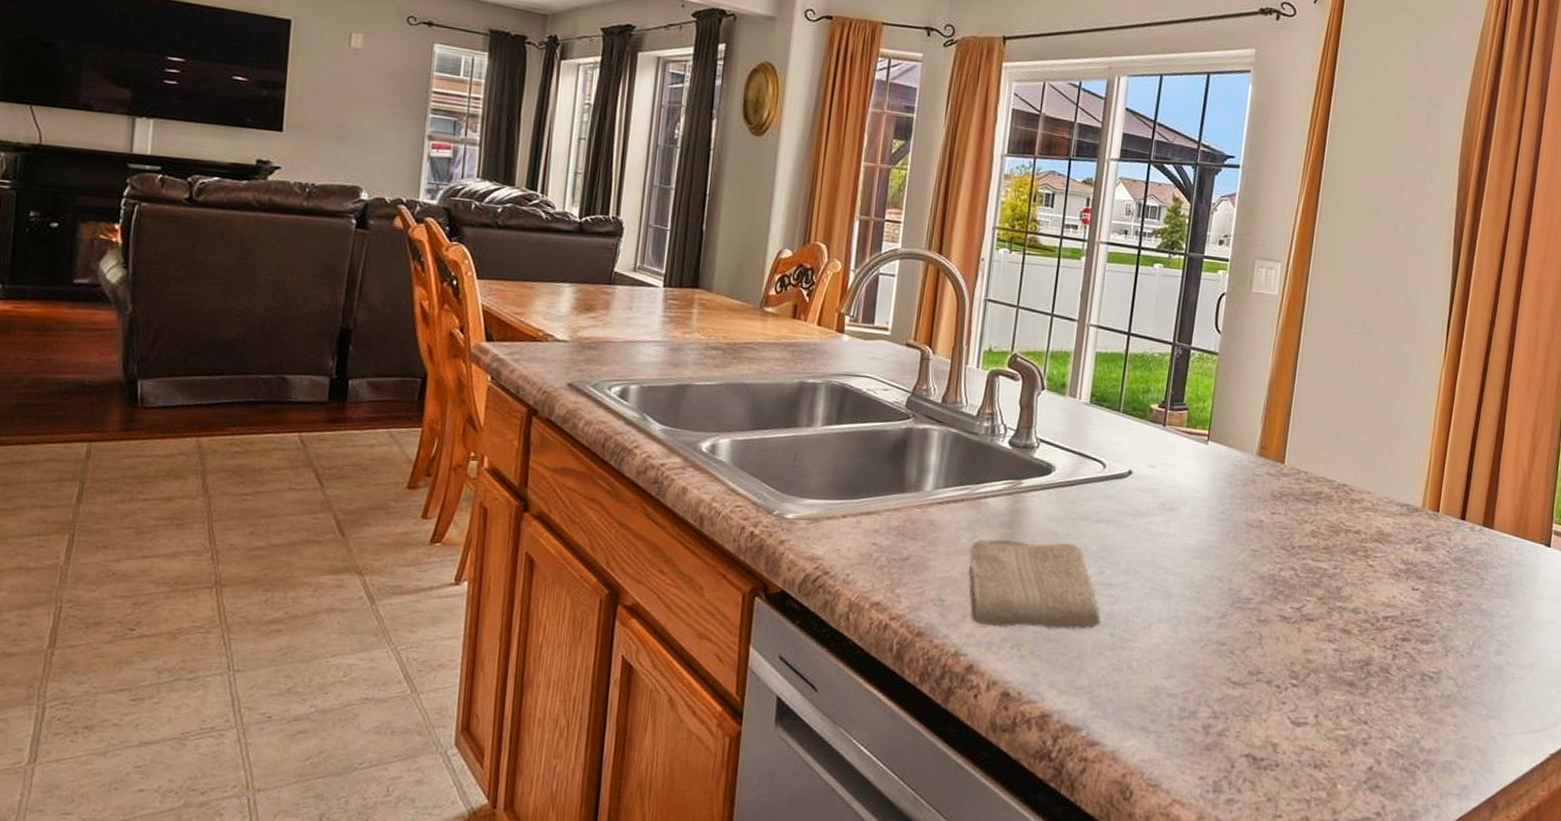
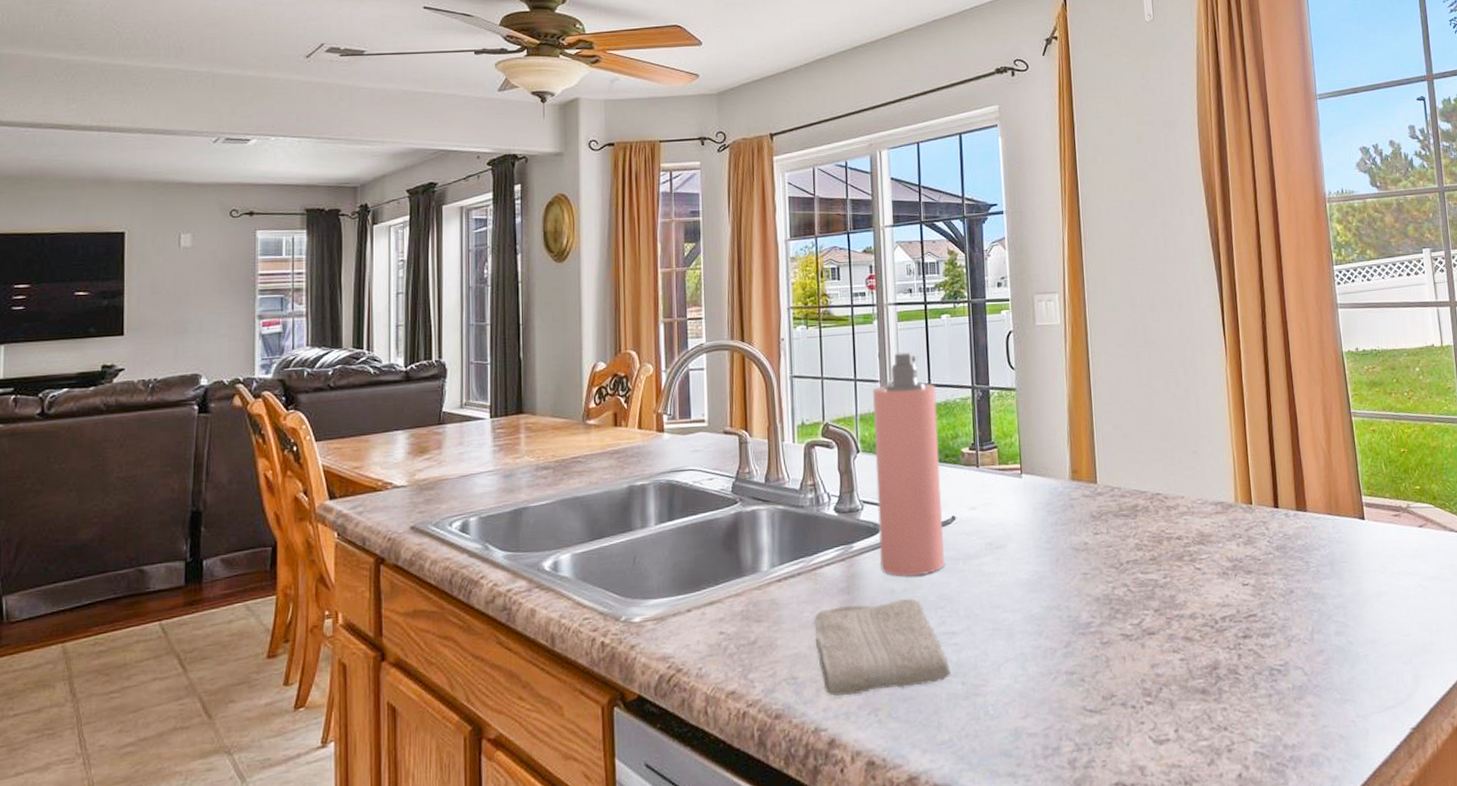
spray bottle: none [1046,295,1135,523] -> present [873,352,944,577]

